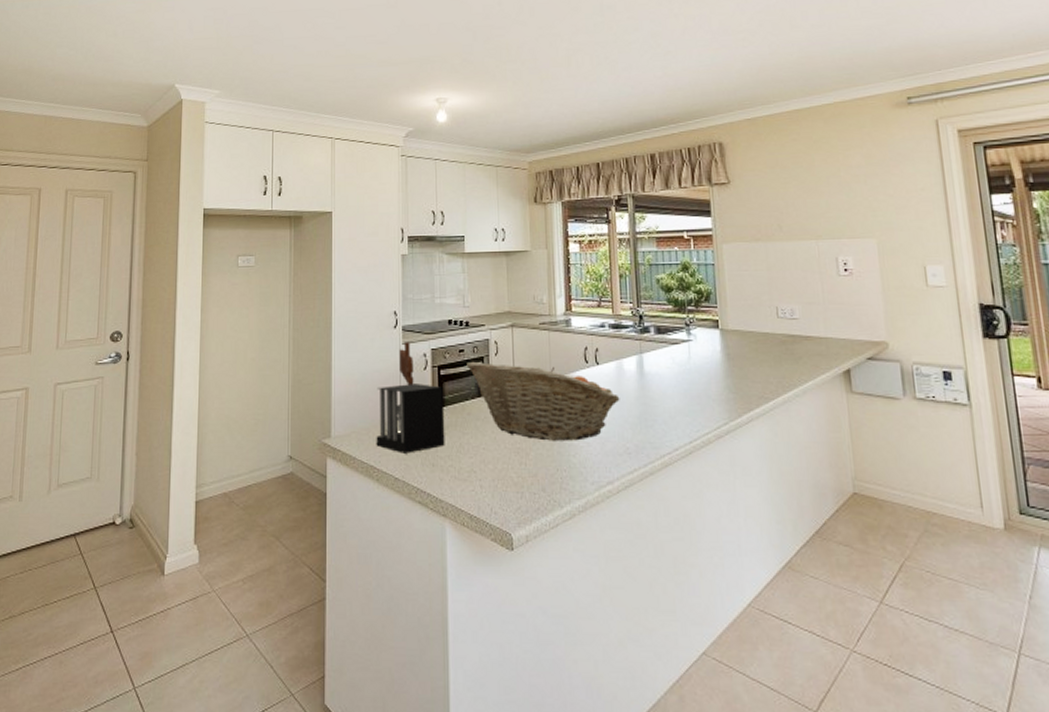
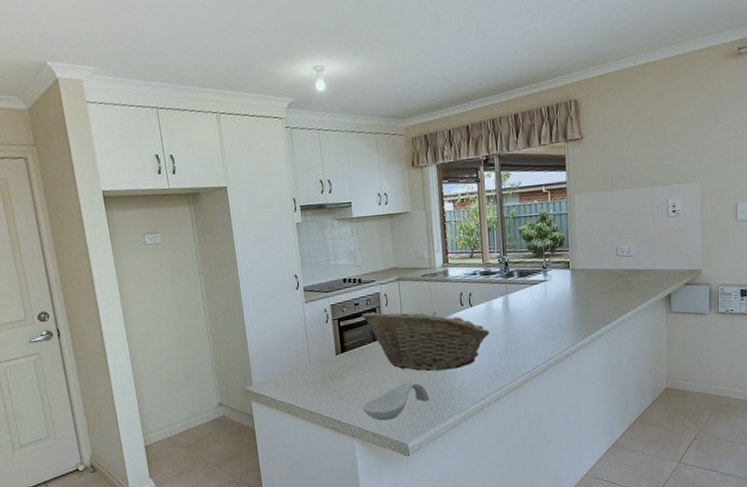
knife block: present [376,342,445,453] -> none [287,300,349,392]
spoon rest: none [459,452,542,499] -> present [363,382,430,421]

